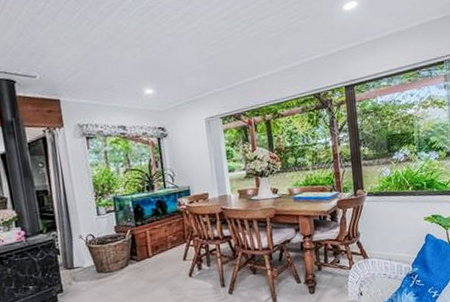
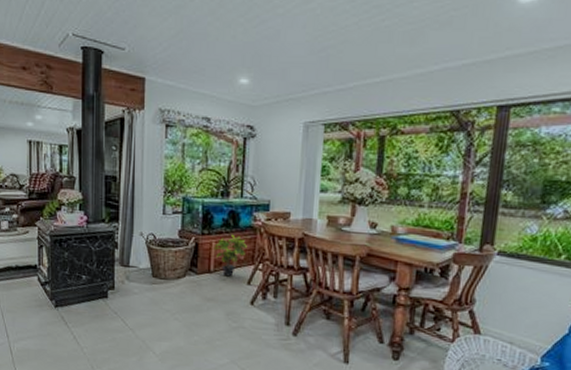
potted plant: none [148,220,177,258] -> present [214,234,247,277]

